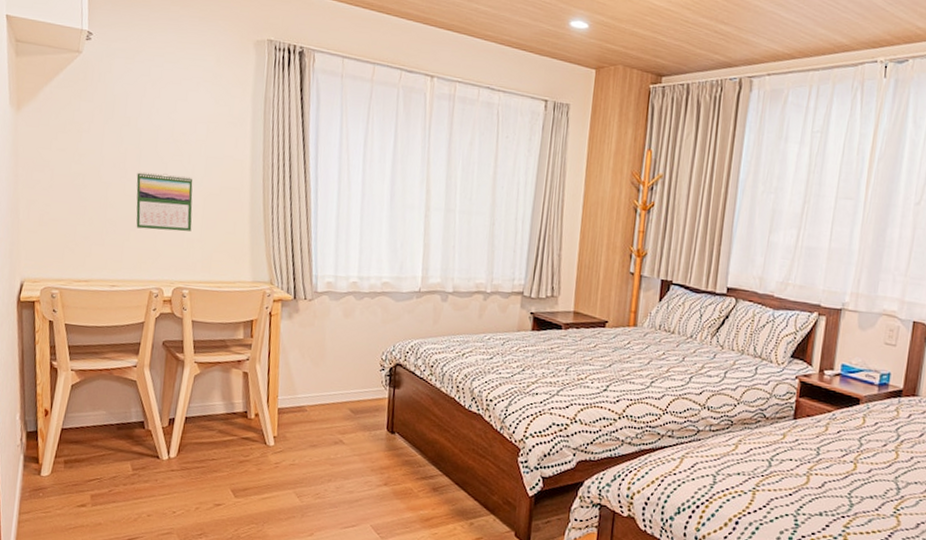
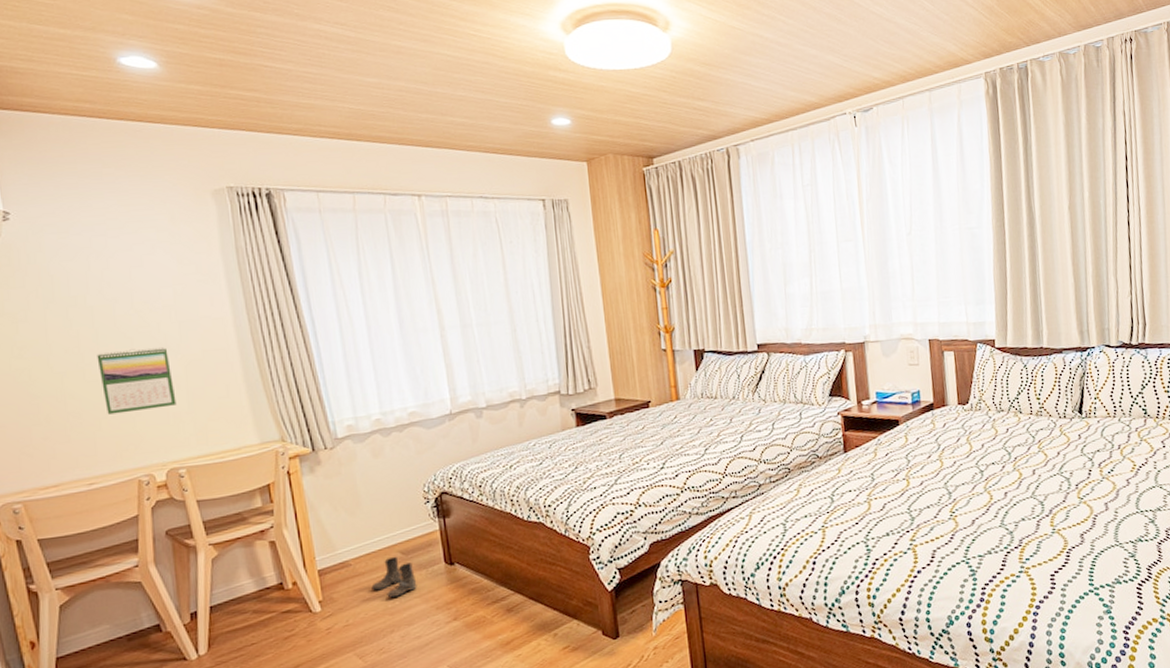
boots: none [319,412,359,451] -> present [371,556,417,598]

